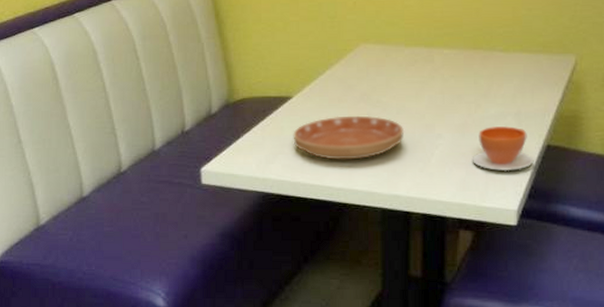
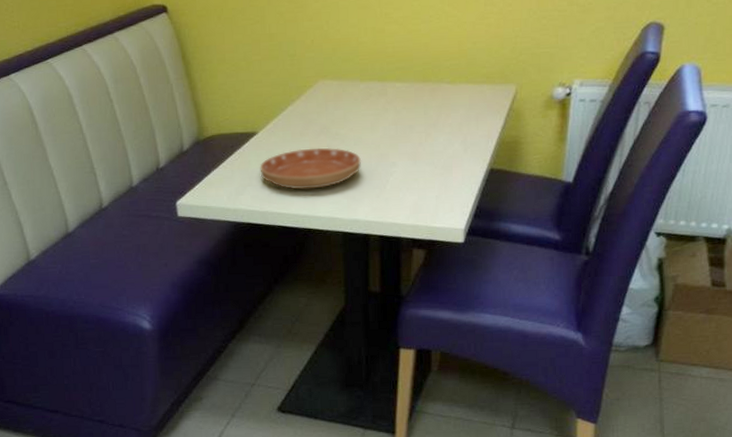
teacup: present [473,126,534,172] -> none [424,153,479,195]

